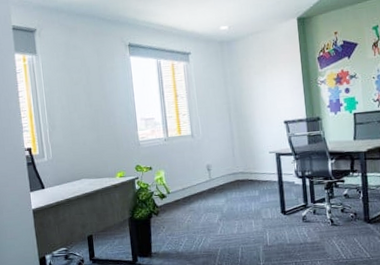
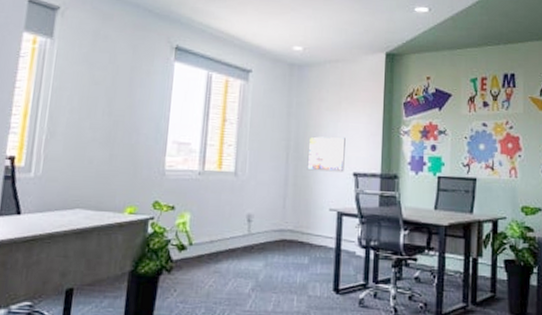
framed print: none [244,94,276,125] -> present [307,136,346,172]

